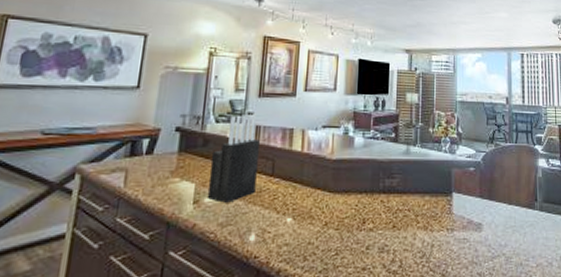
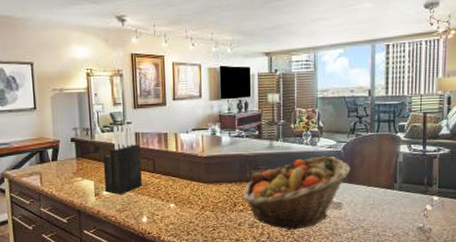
fruit basket: none [373,166,491,256] -> present [242,156,351,230]

